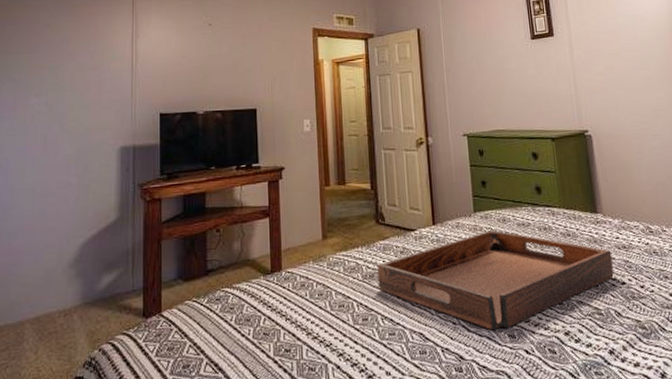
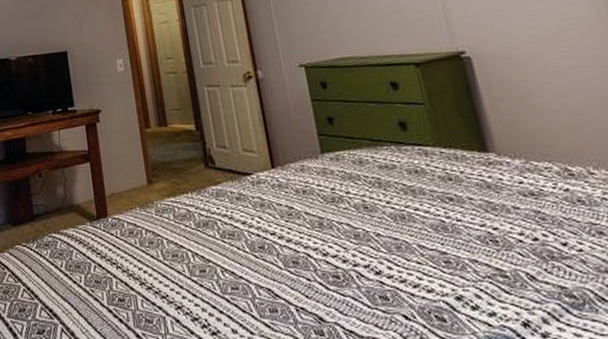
serving tray: present [377,230,614,331] -> none [211,174,520,290]

